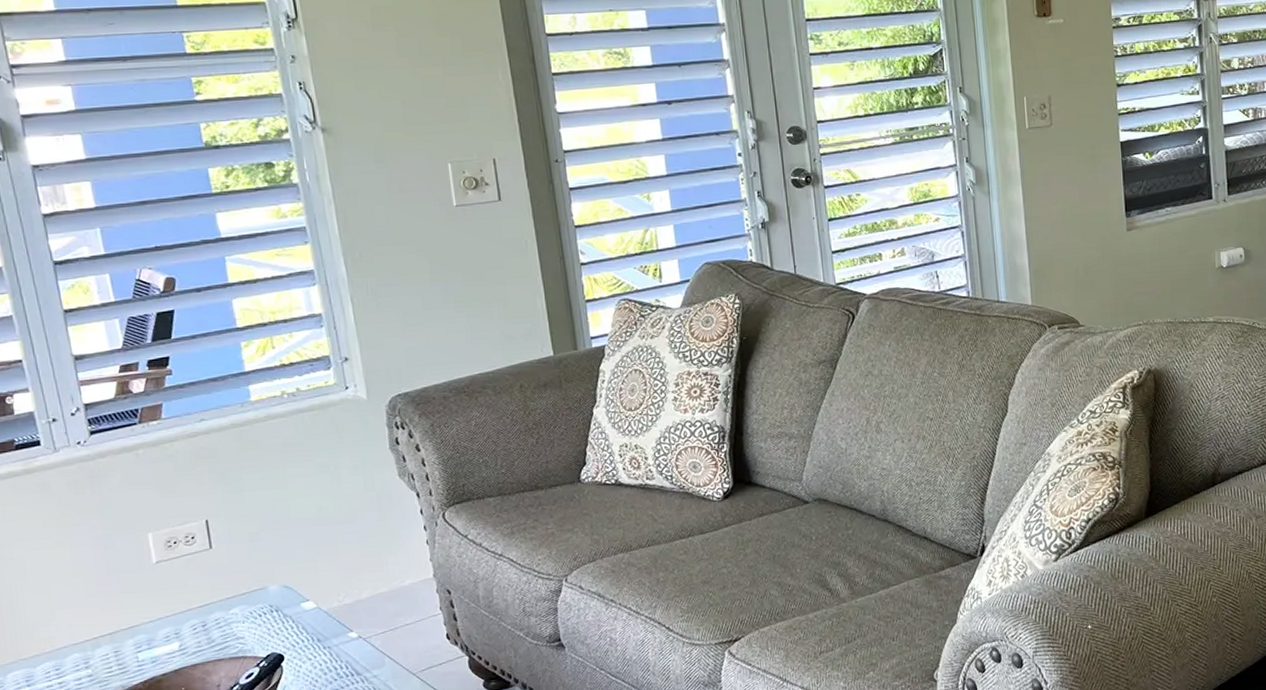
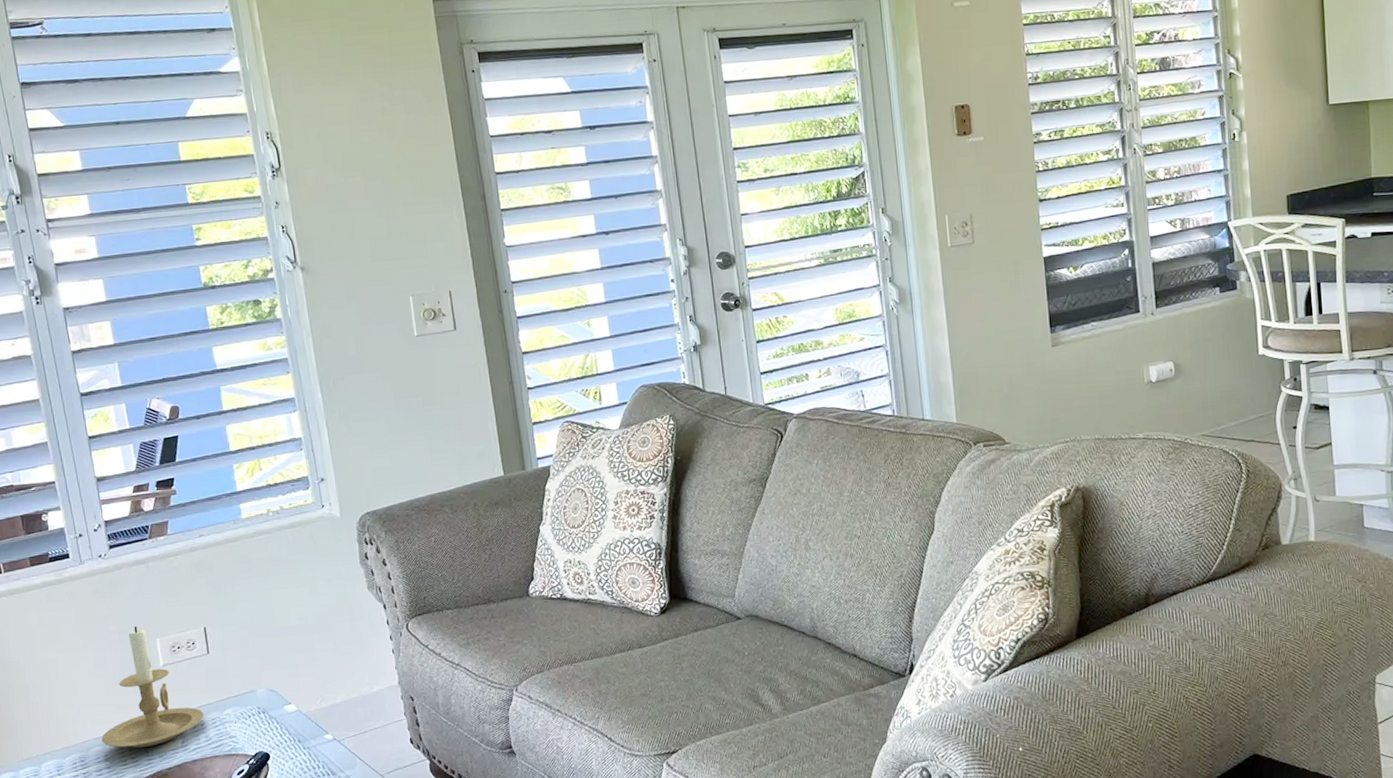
candle holder: none [81,520,206,654] -> present [101,626,204,748]

